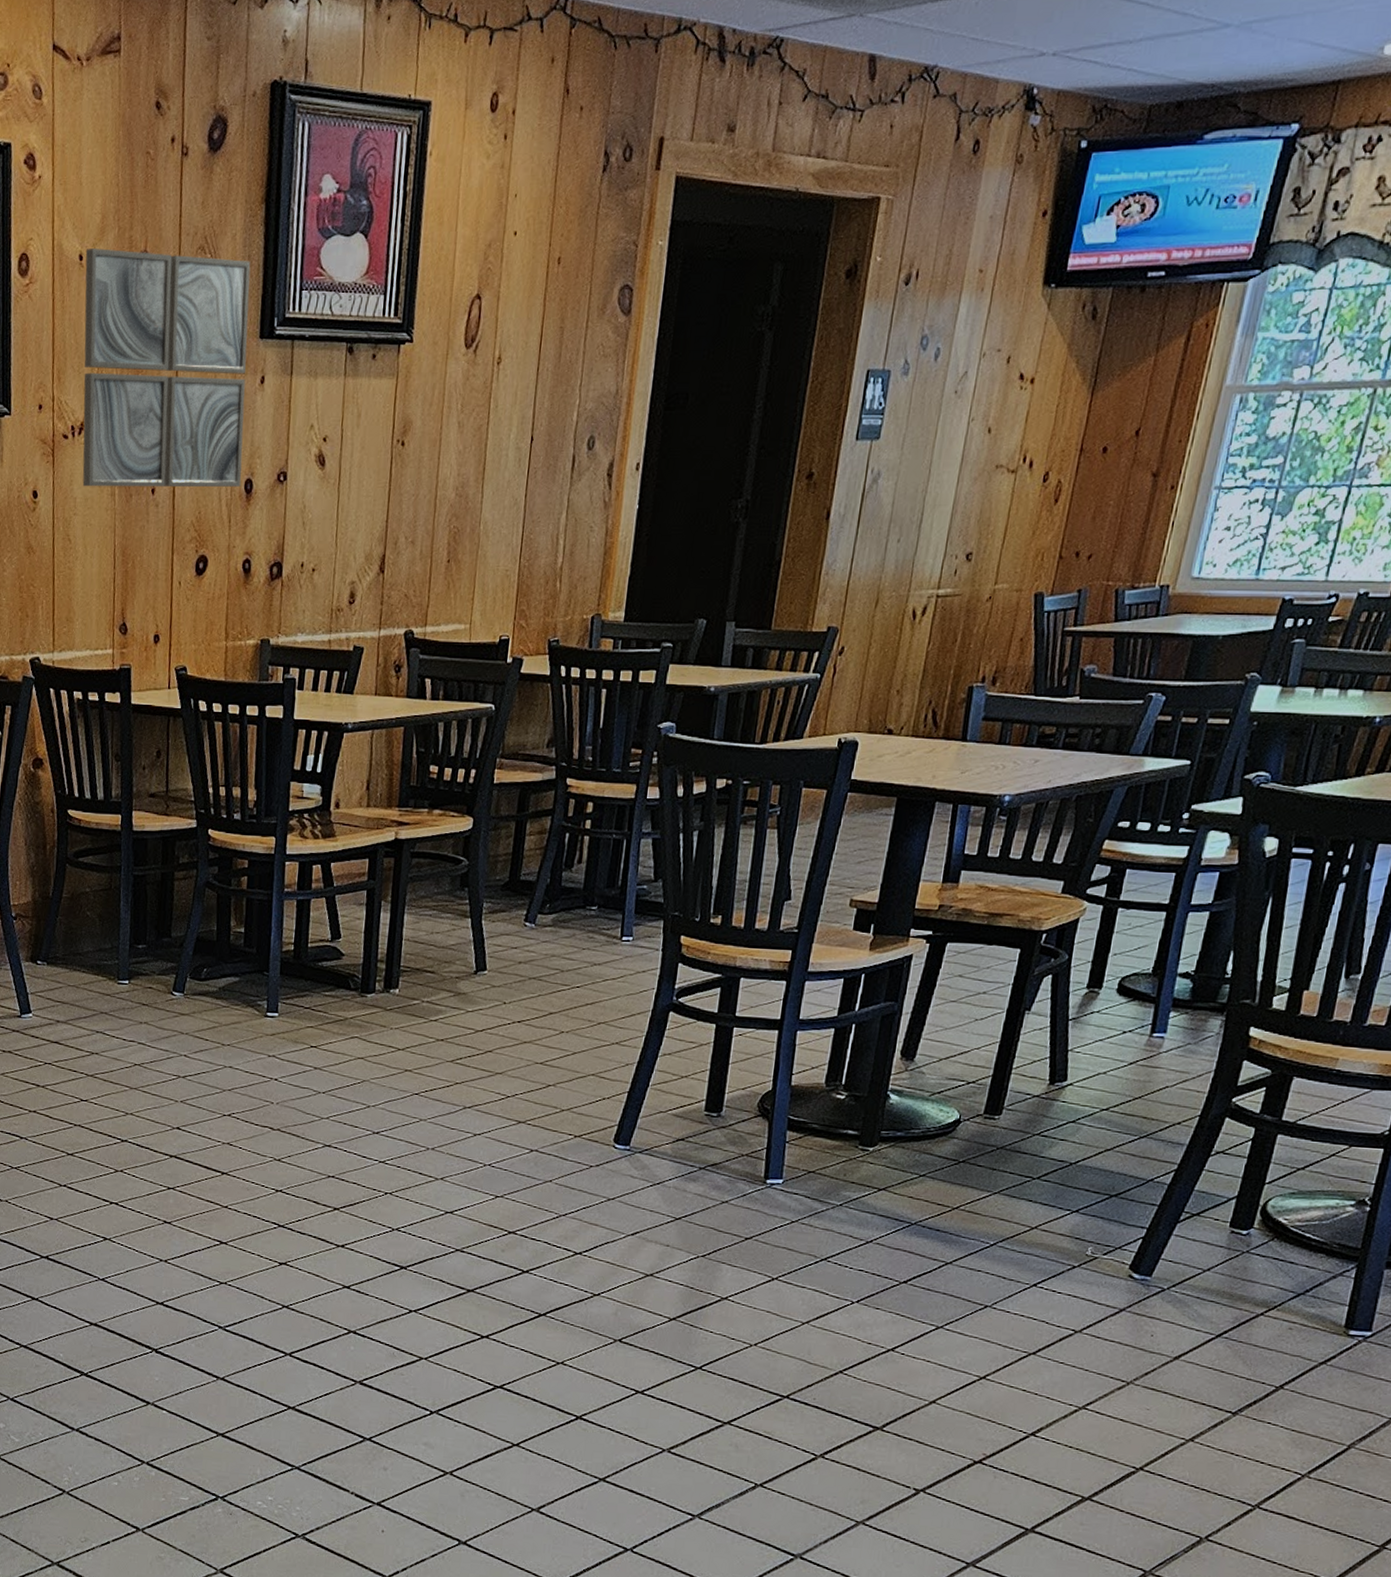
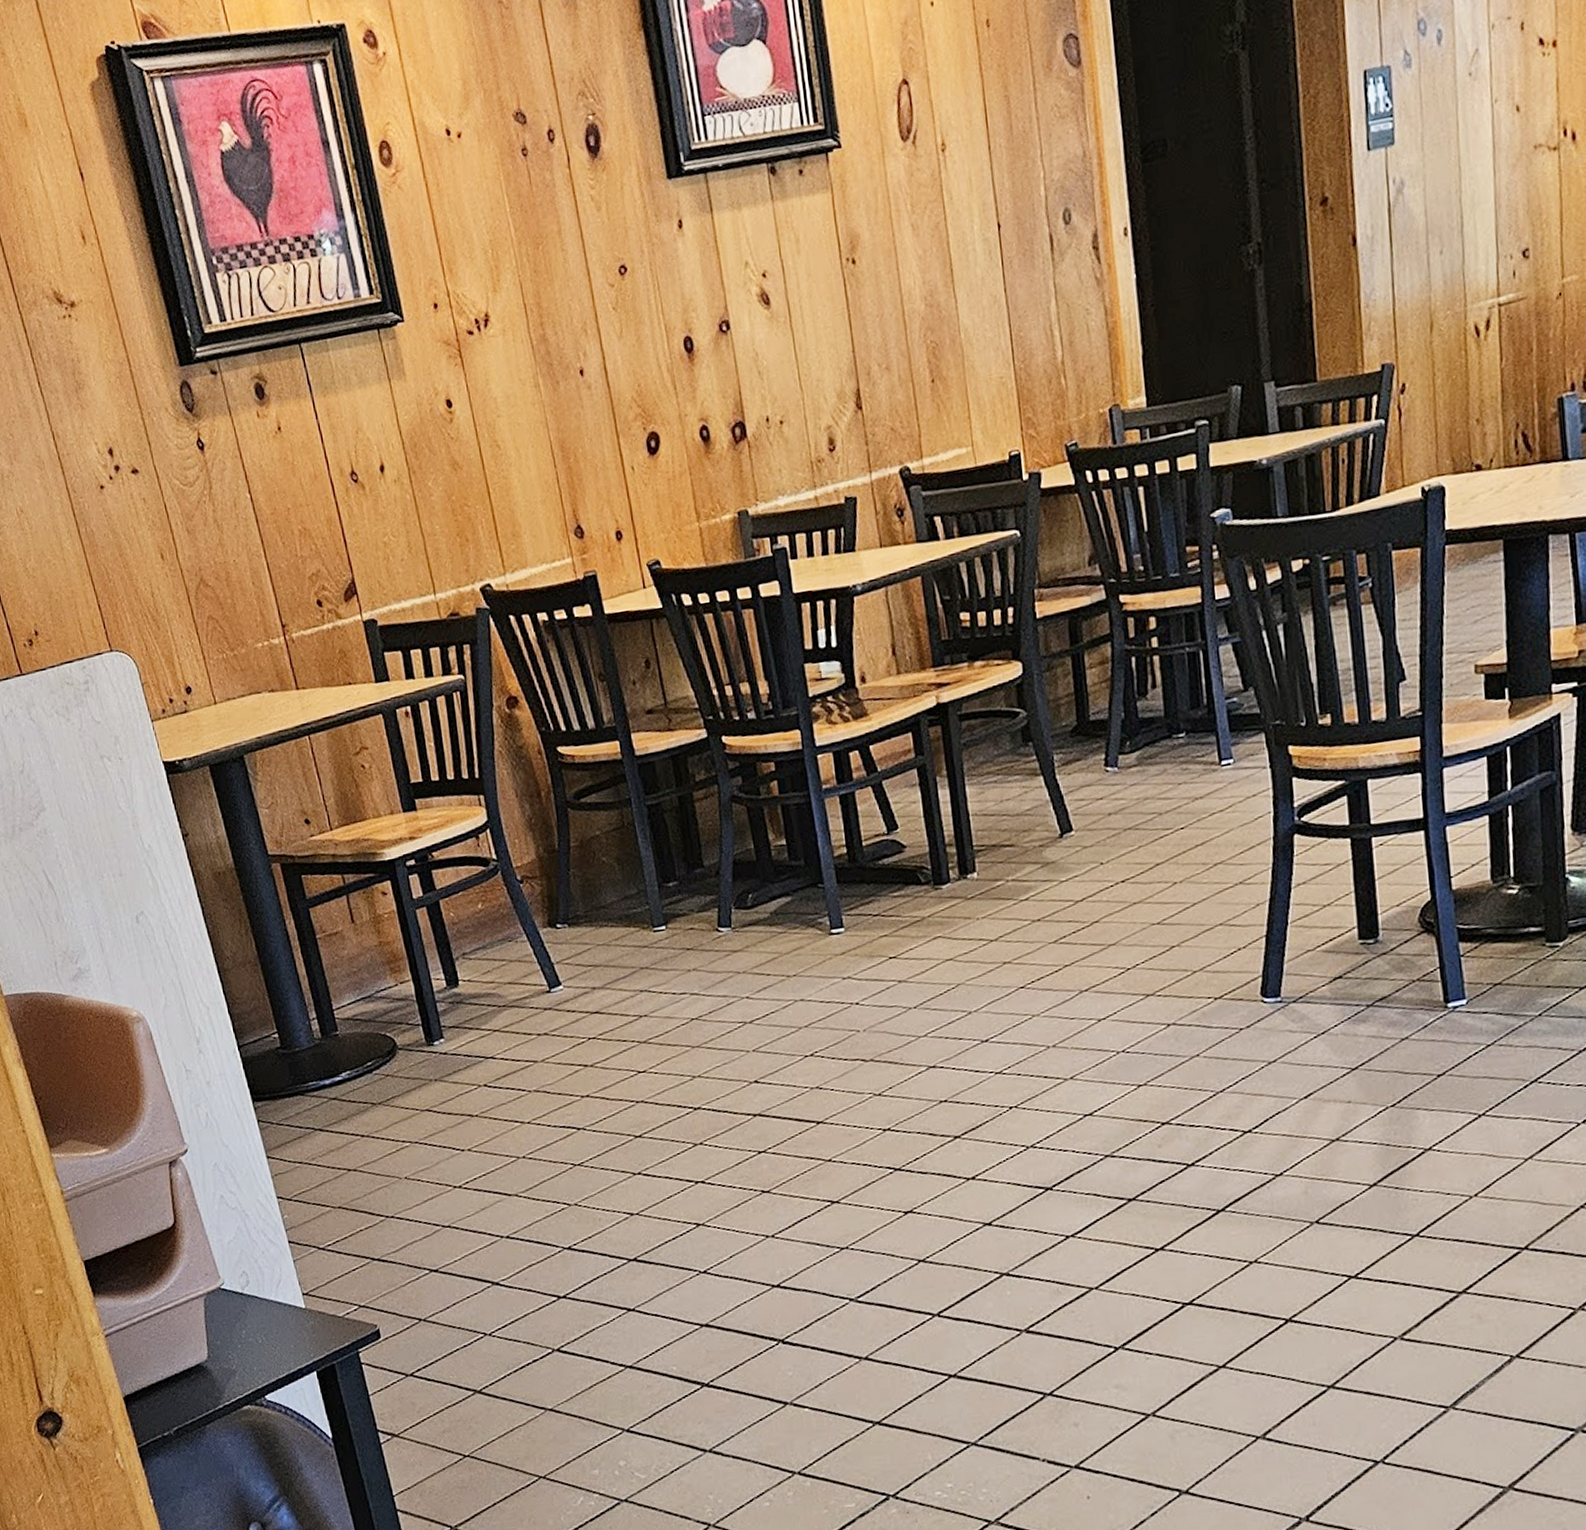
wall art: present [82,248,251,488] -> none [452,96,680,384]

